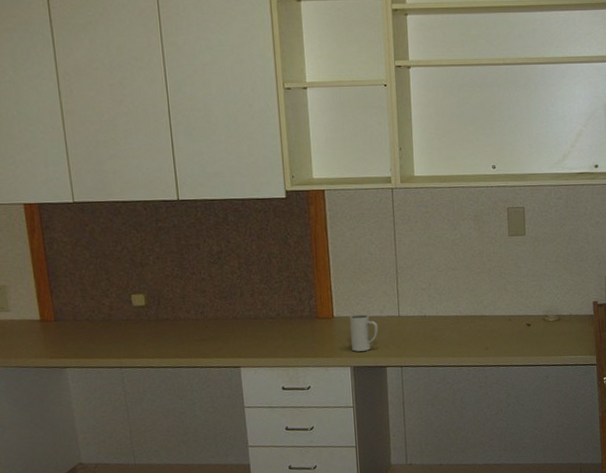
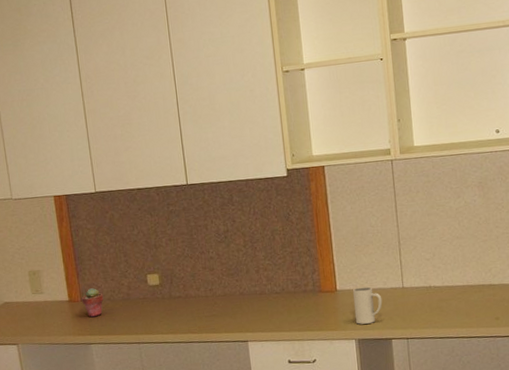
potted succulent: none [55,307,82,339] -> present [81,288,104,317]

